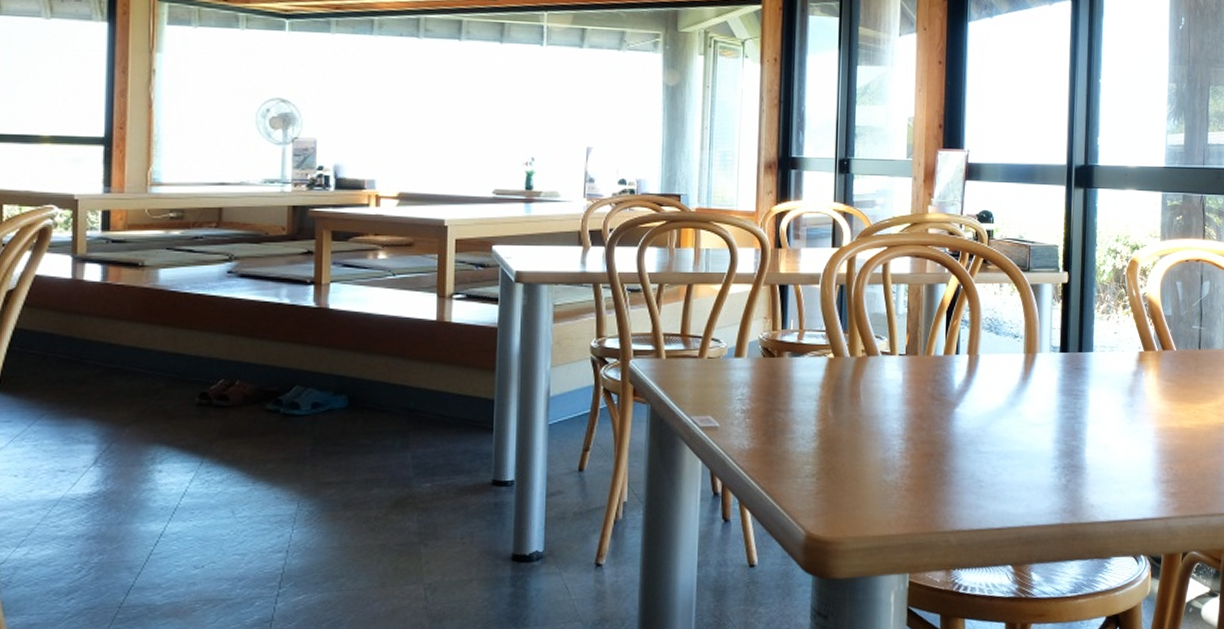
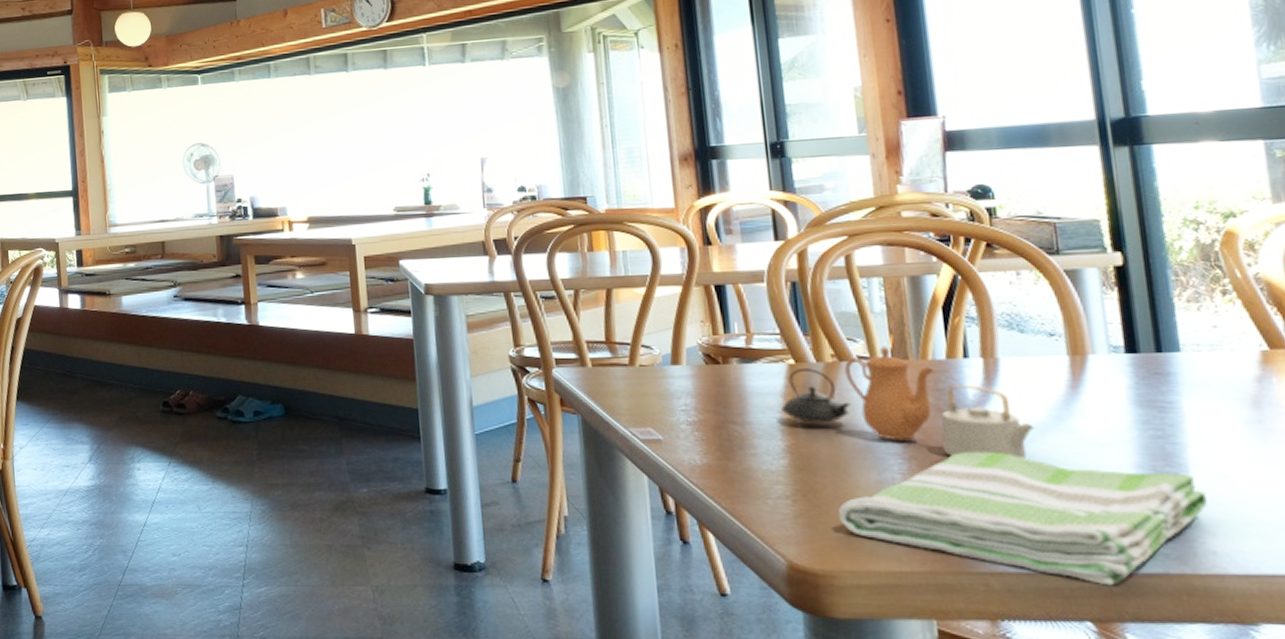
teapot: none [818,343,996,437] -> present [781,346,1036,459]
dish towel: none [849,432,1093,536] -> present [837,451,1207,586]

